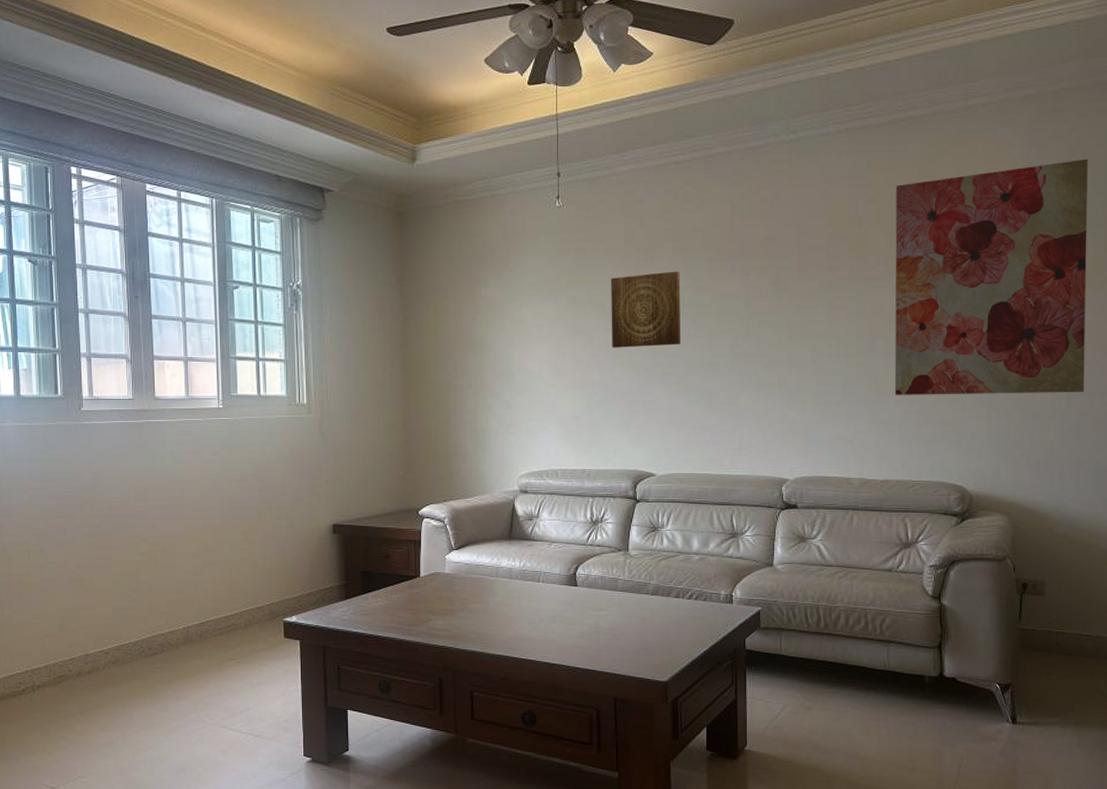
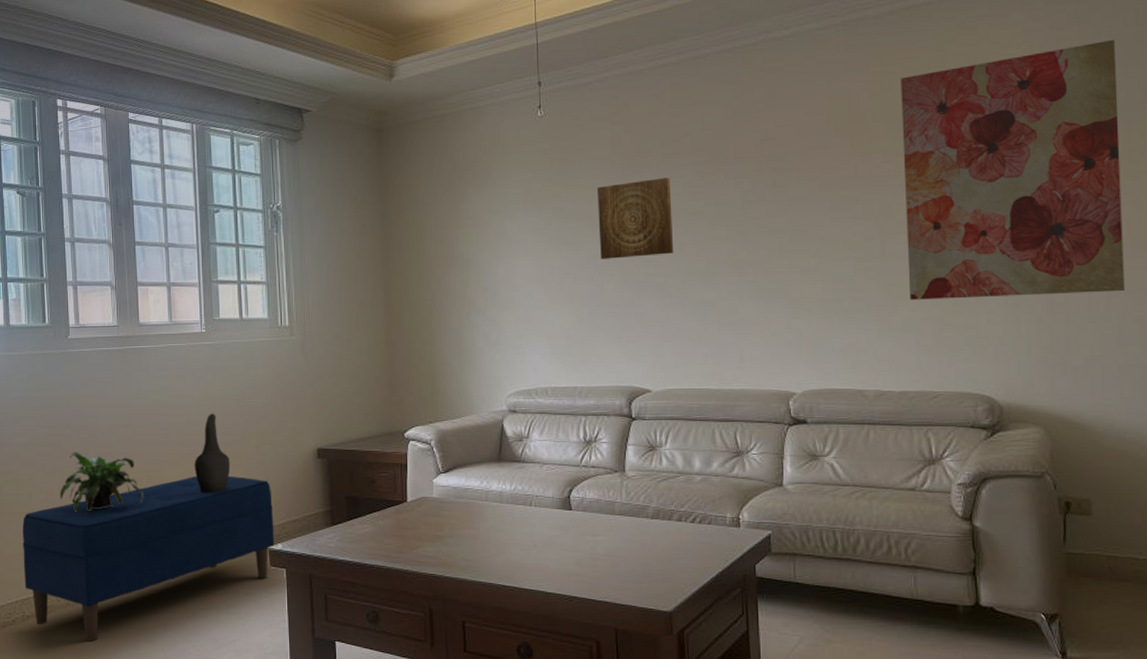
bench: none [33,549,289,711] -> present [22,475,274,641]
potted plant: none [71,524,158,585] -> present [59,452,144,513]
decorative vase: none [210,488,246,566] -> present [194,413,231,493]

